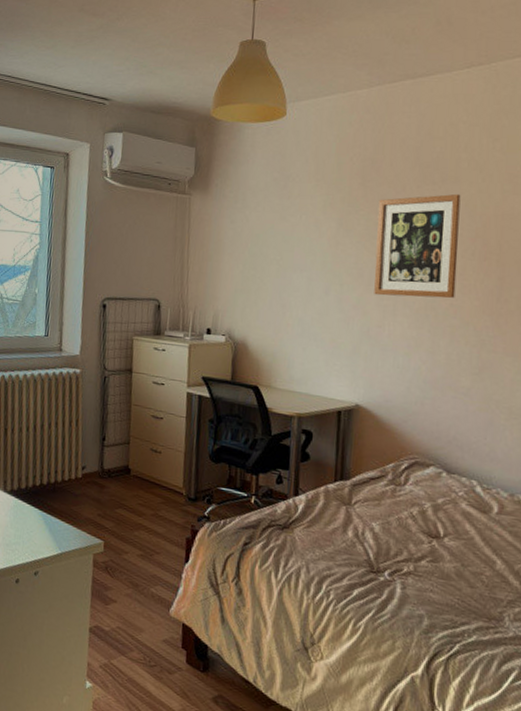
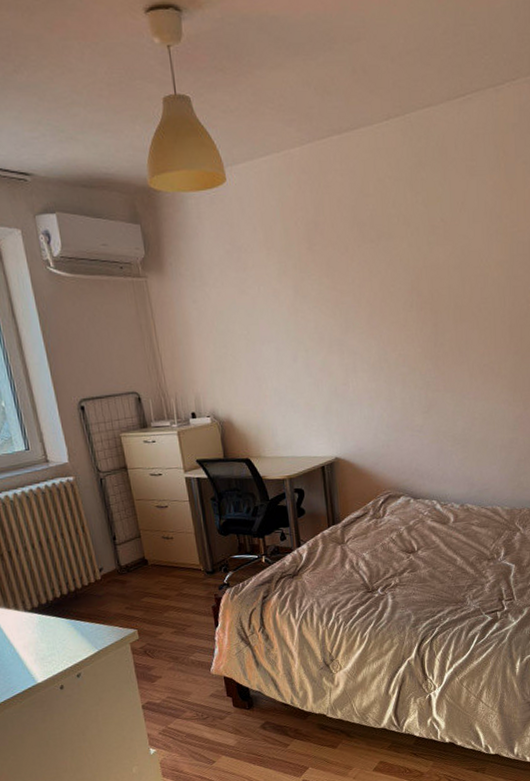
wall art: present [374,193,461,298] -> none [327,249,402,356]

